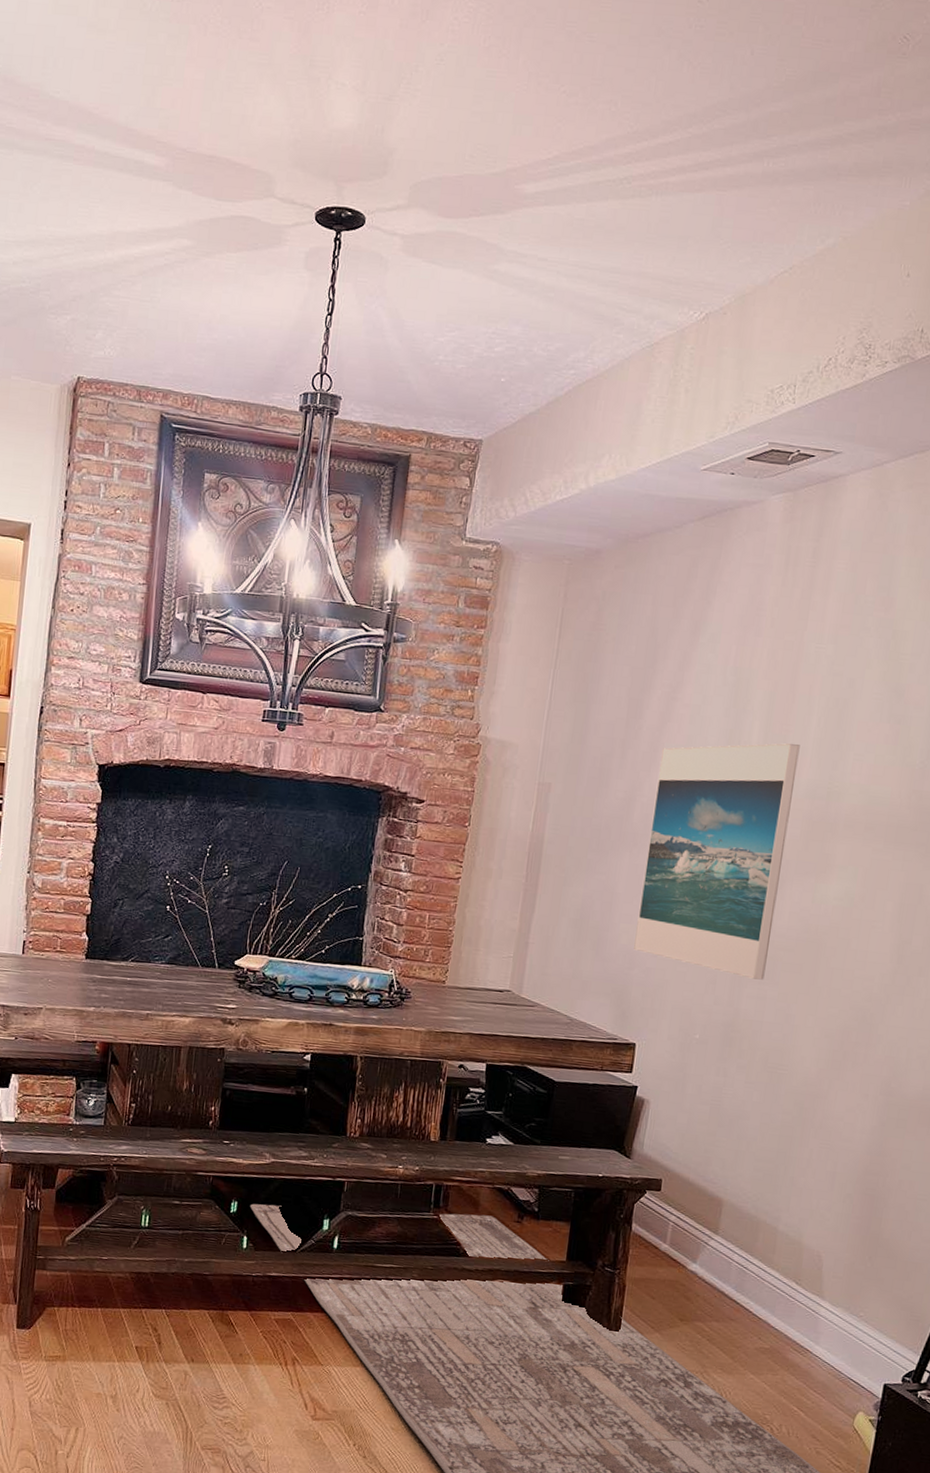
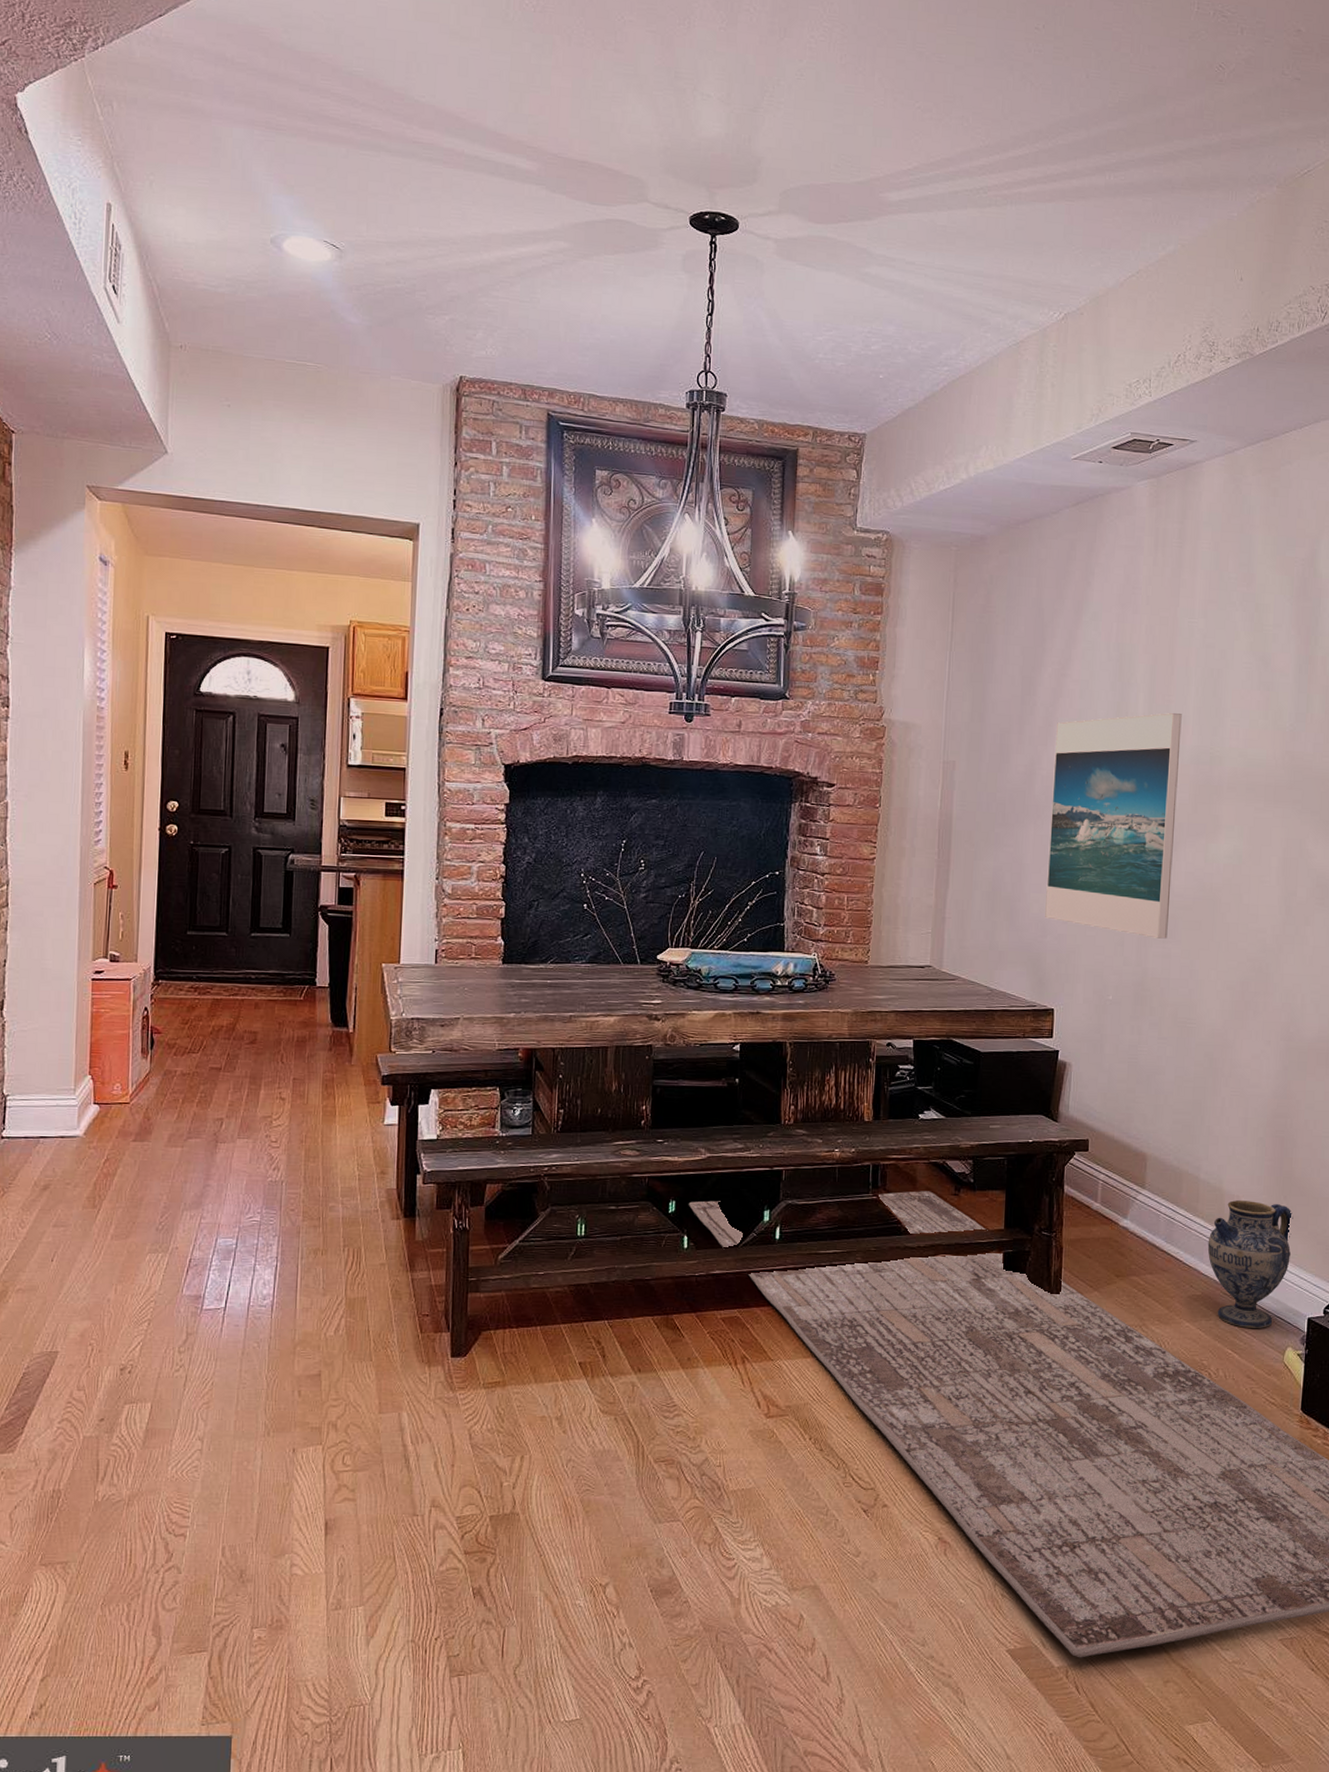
ceramic jug: none [780,1255,878,1390] -> present [1207,1200,1293,1328]

